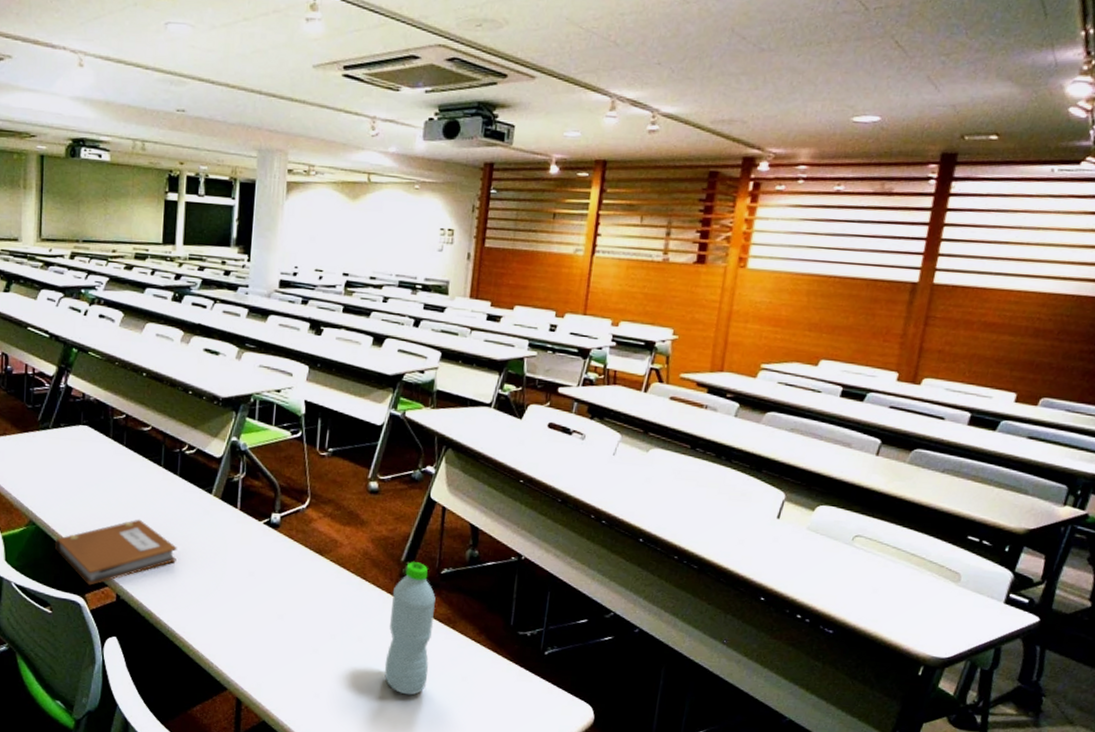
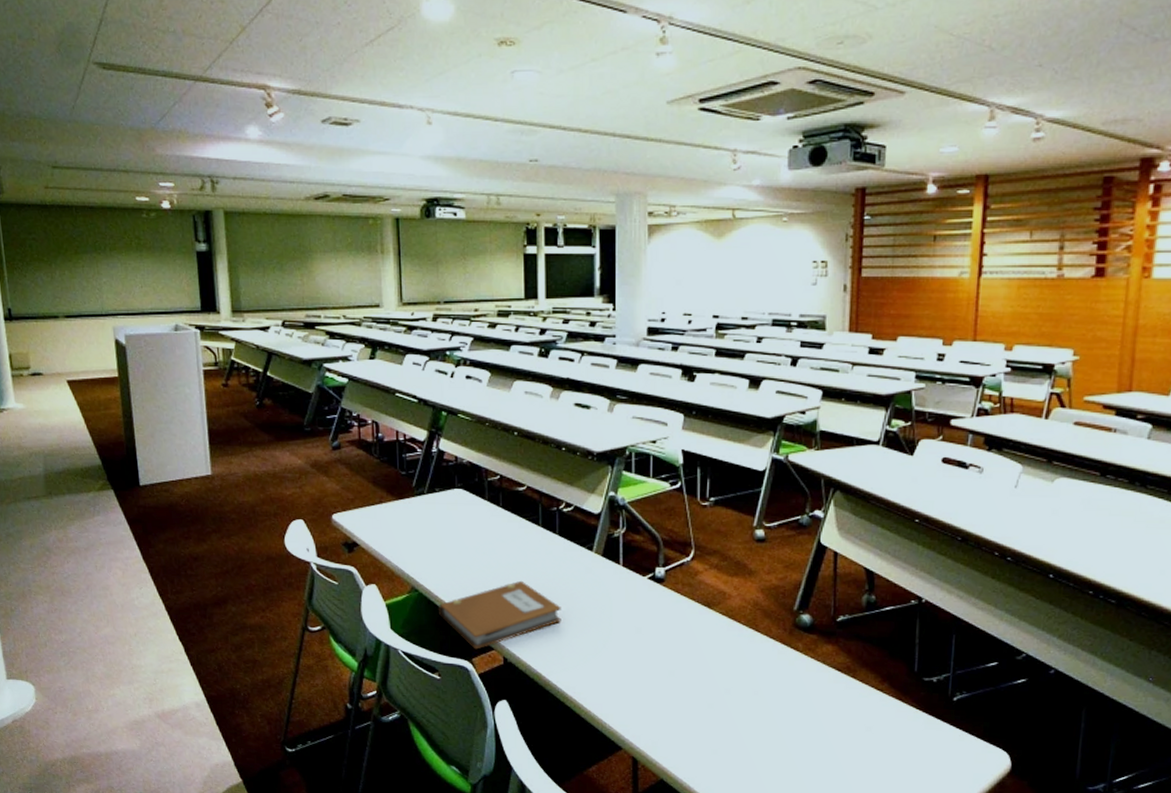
water bottle: present [384,562,436,695] -> none [783,610,834,748]

